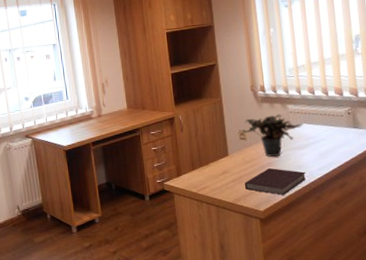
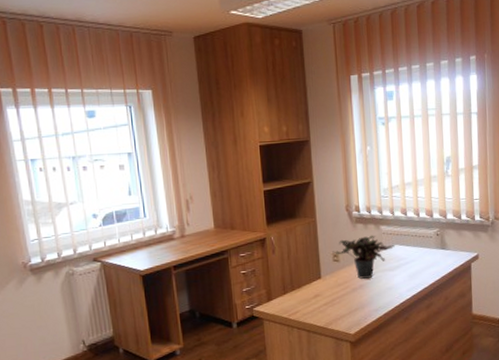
notebook: present [245,168,306,195] -> none [337,290,395,317]

